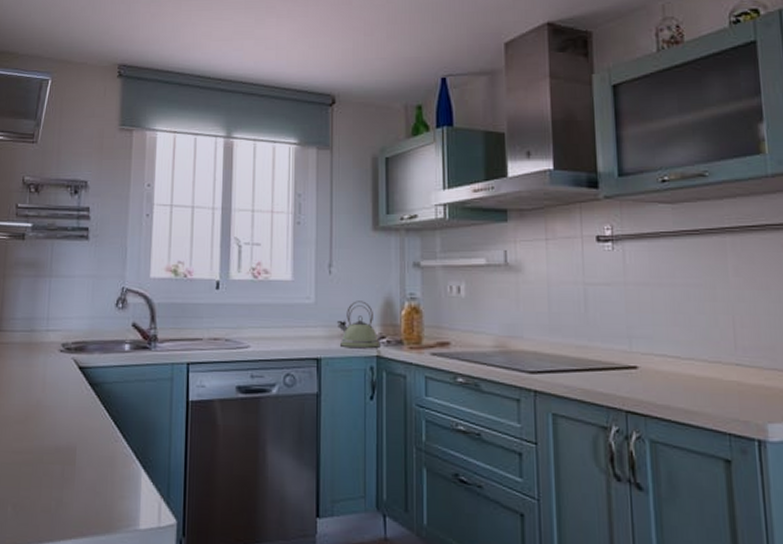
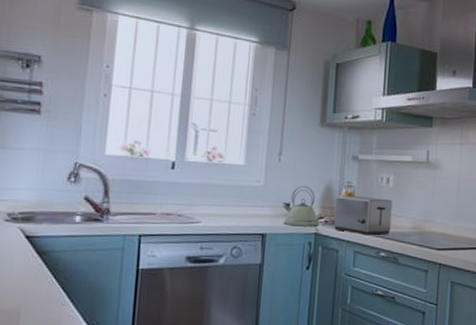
toaster: none [397,309,468,357] -> present [333,195,393,236]

